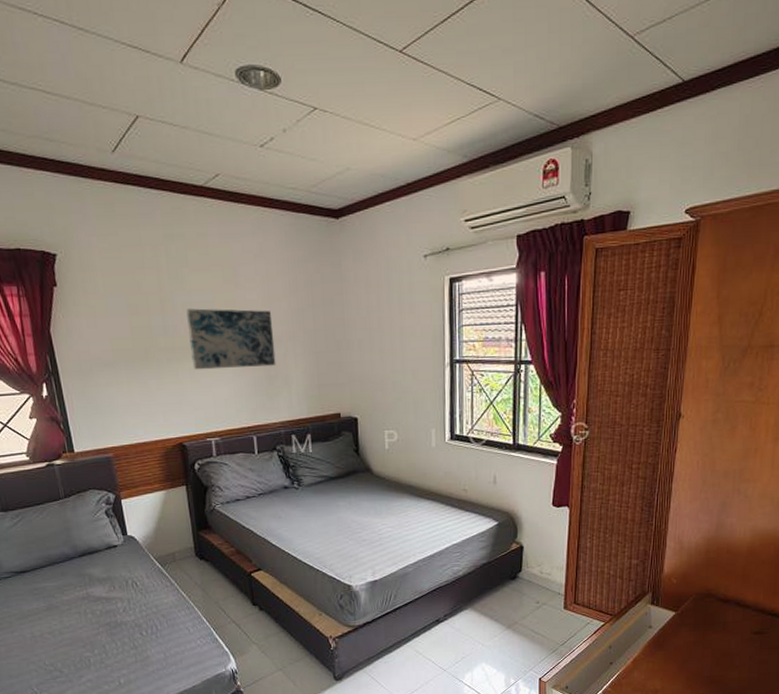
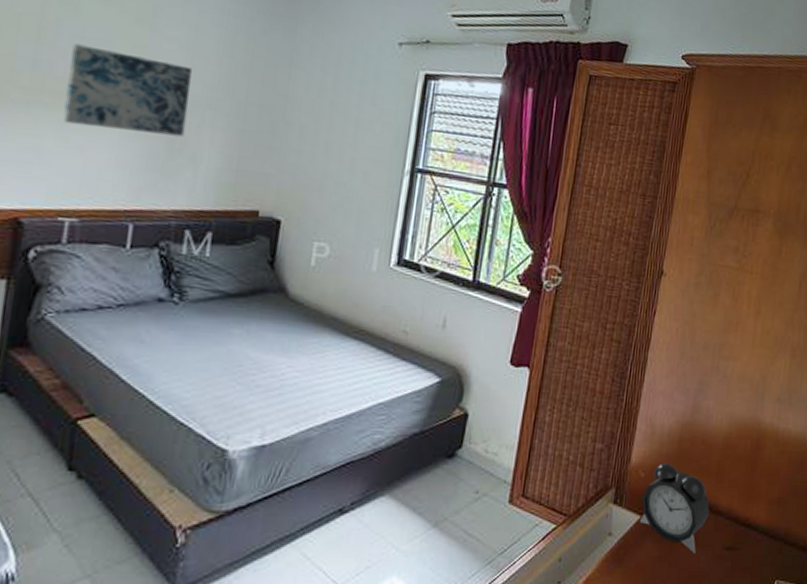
alarm clock: none [675,571,738,638] -> present [639,463,710,554]

